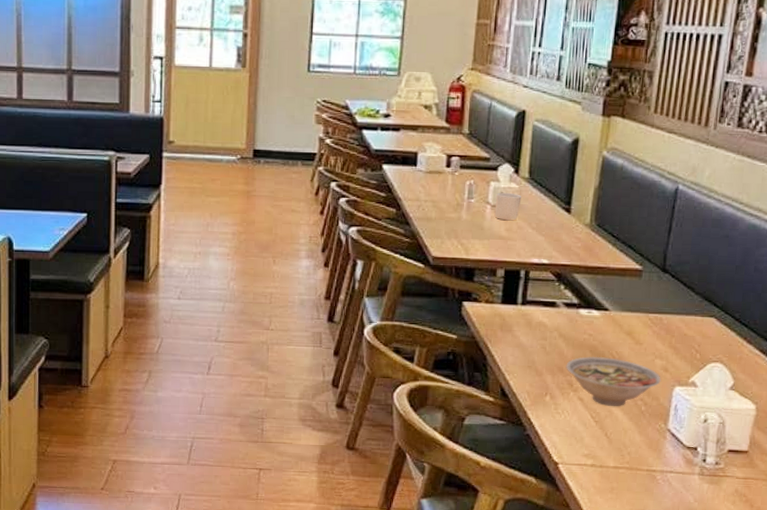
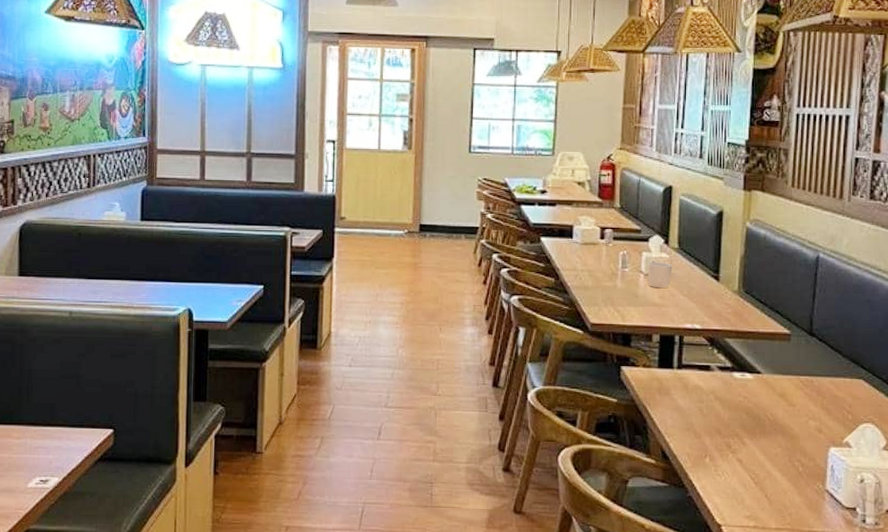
soup bowl: present [566,356,661,406] -> none [723,418,816,467]

